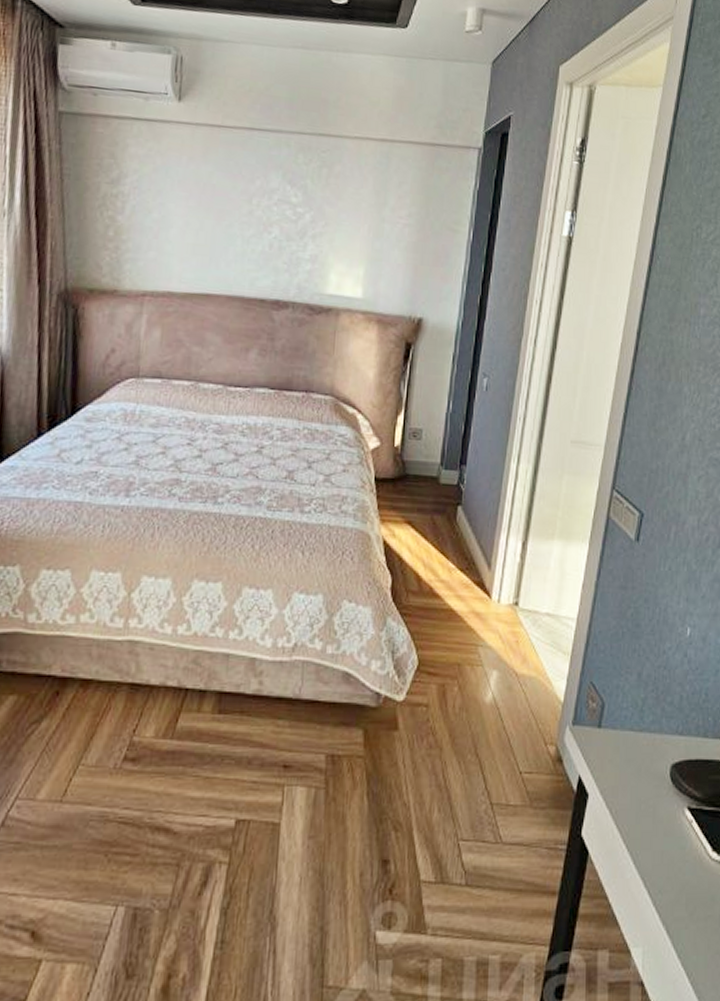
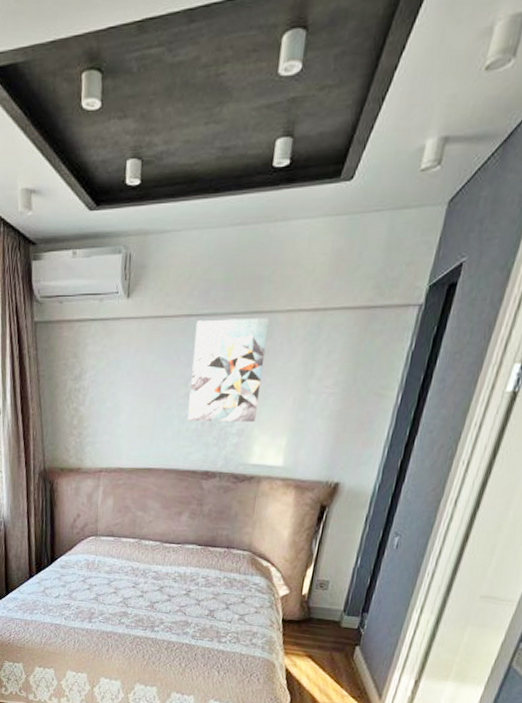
wall art: none [252,135,338,249] -> present [187,317,270,423]

